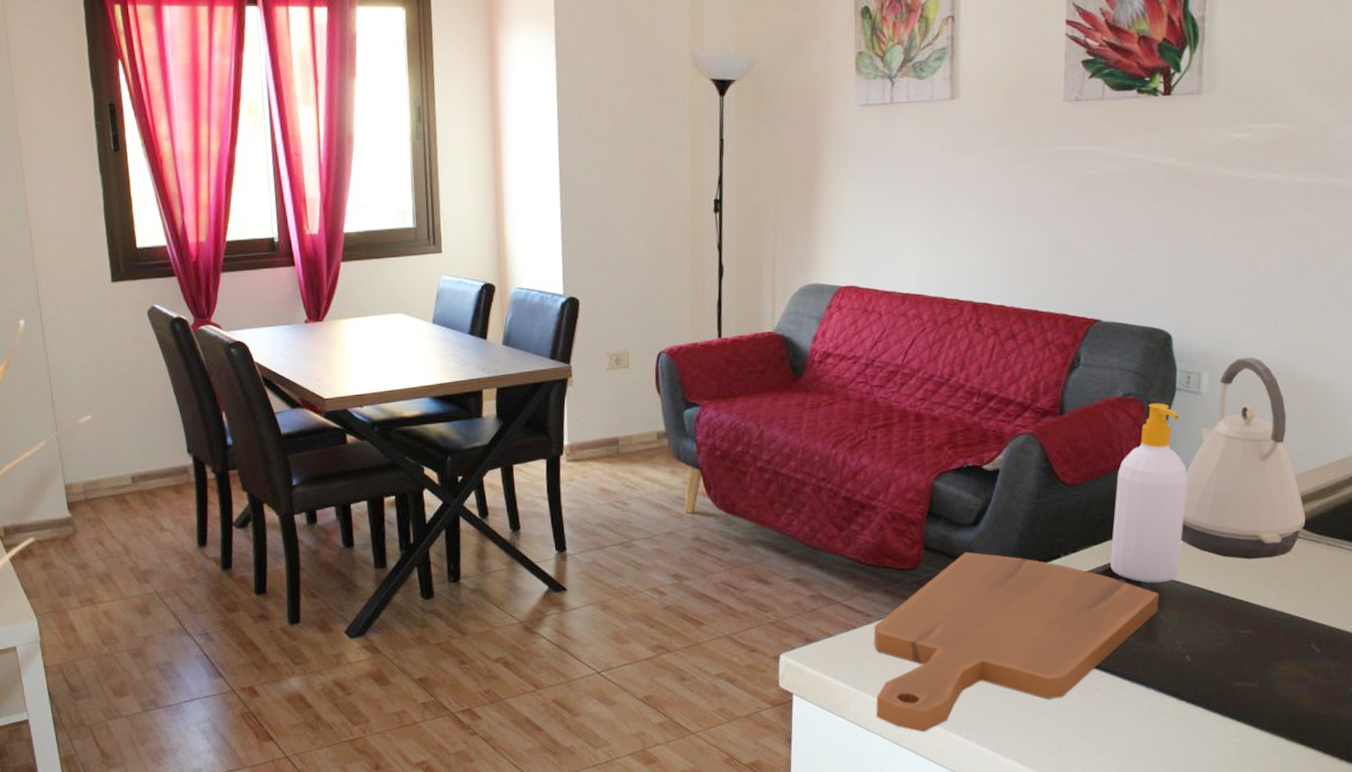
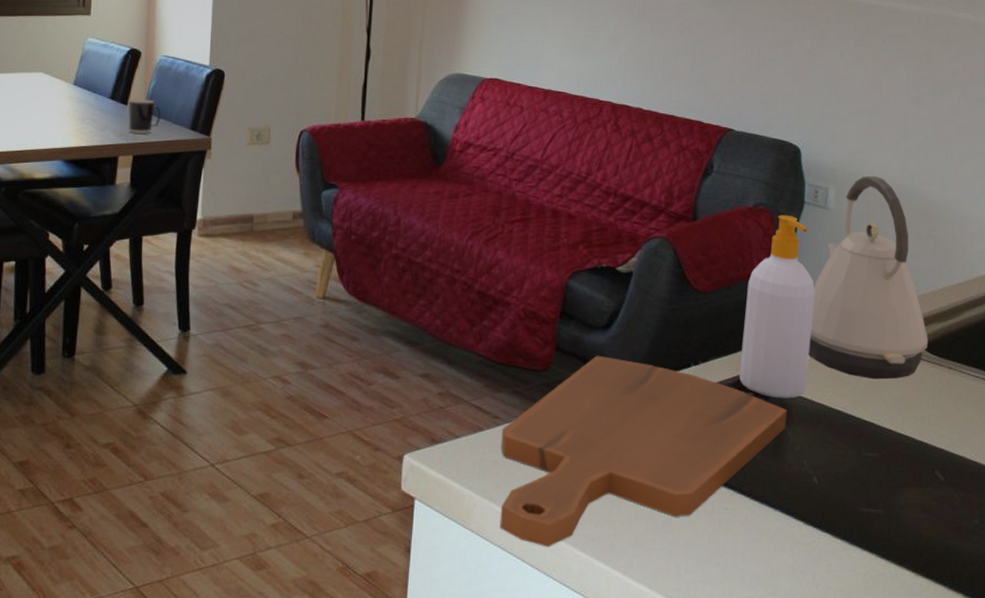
mug: none [486,332,521,367] -> present [128,99,161,134]

